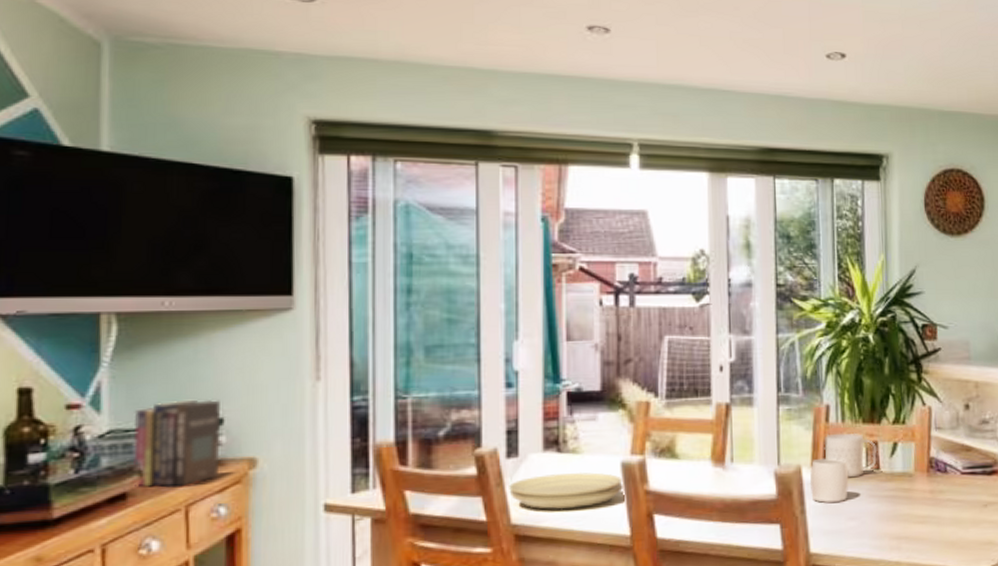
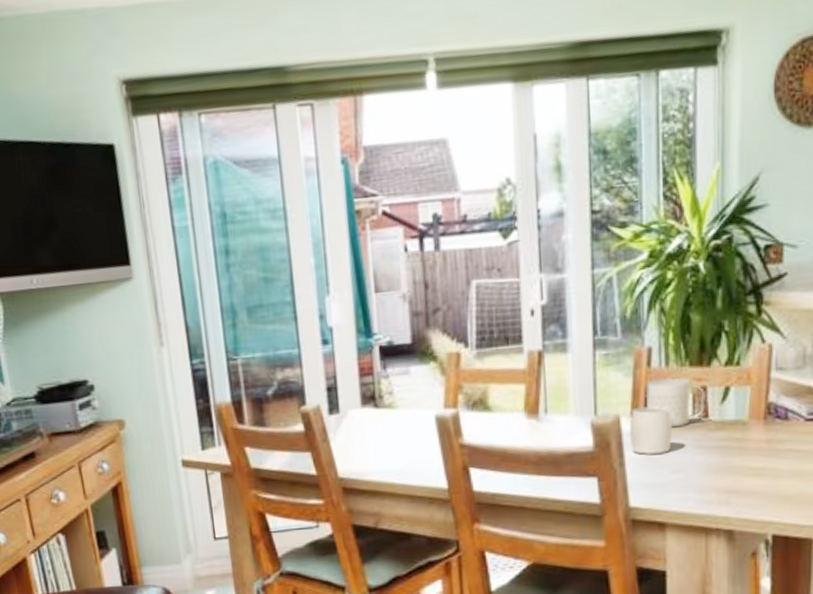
books: present [134,399,221,488] -> none [28,368,98,447]
plate: present [509,472,623,510] -> none [333,426,439,464]

